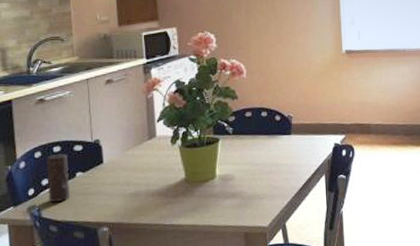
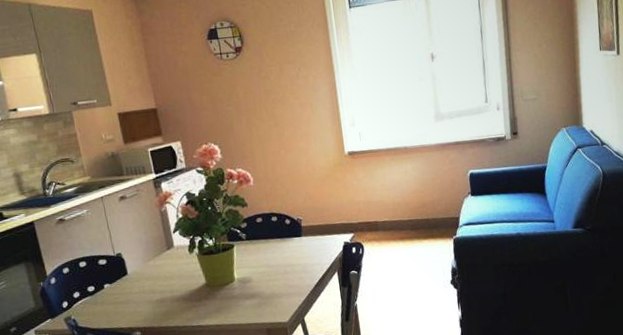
candle: present [46,153,71,202] -> none [74,268,102,312]

